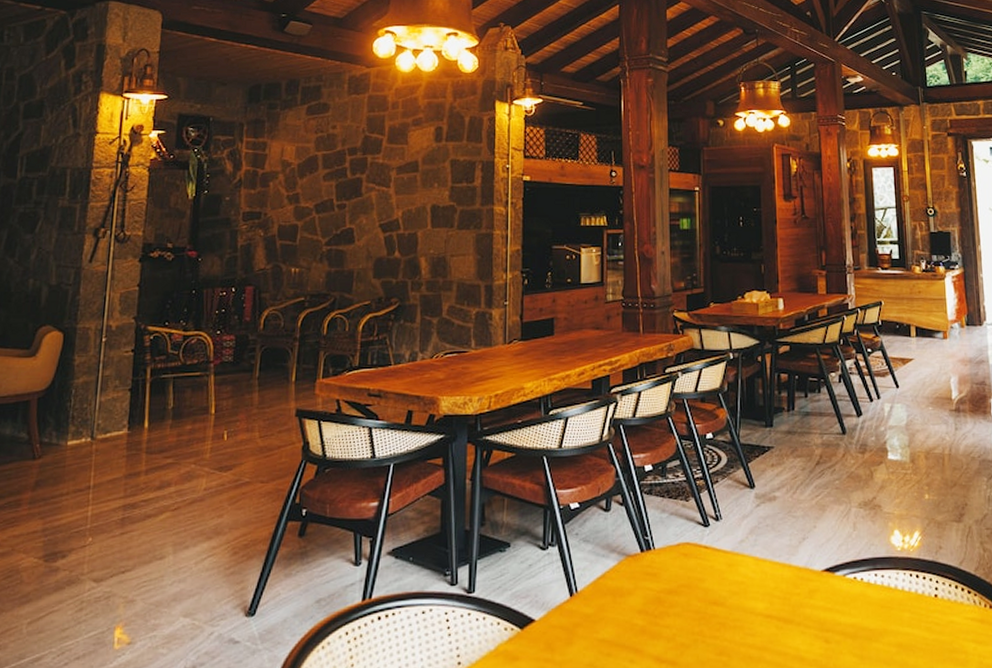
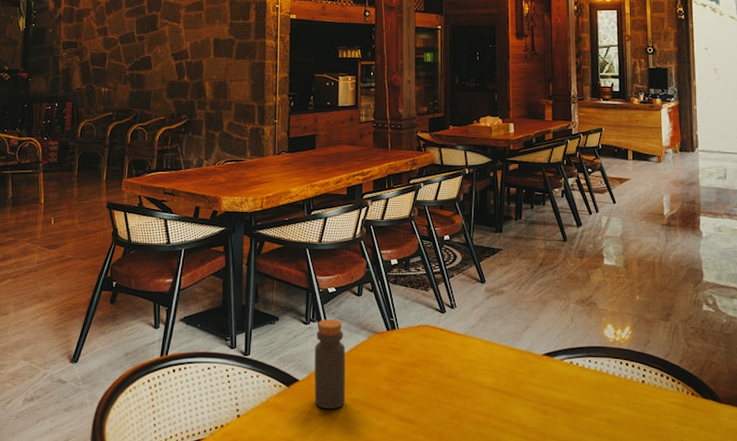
bottle: none [554,542,592,655] -> present [314,319,346,410]

